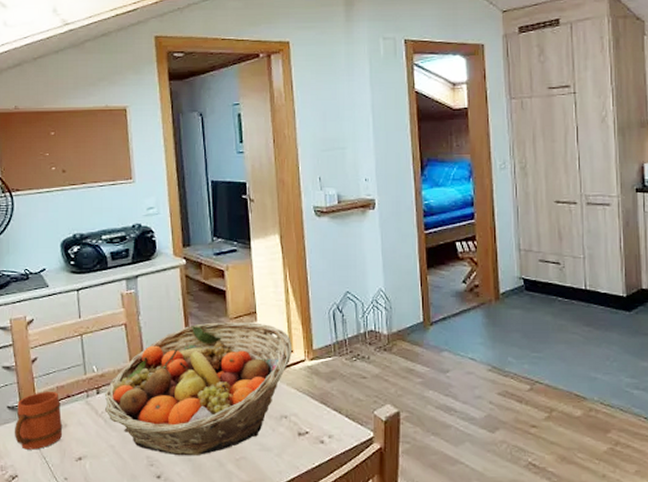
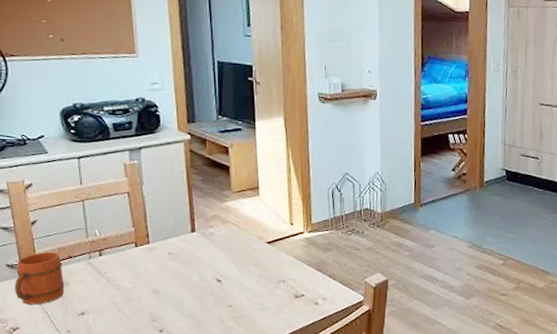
fruit basket: present [105,322,291,456] -> none [108,195,292,314]

